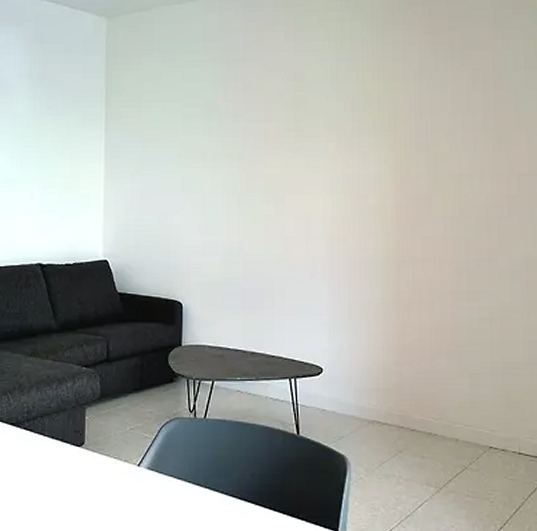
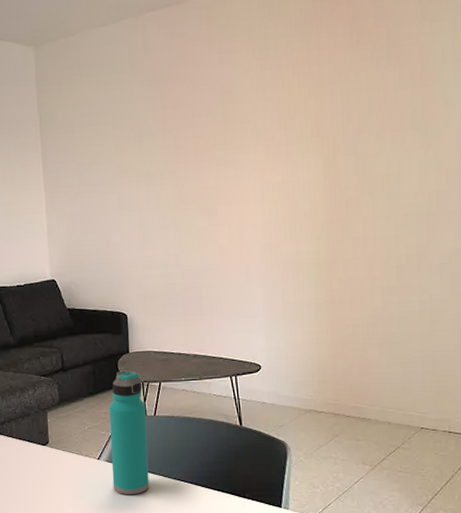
water bottle: none [152,365,196,510] -> present [109,370,150,495]

